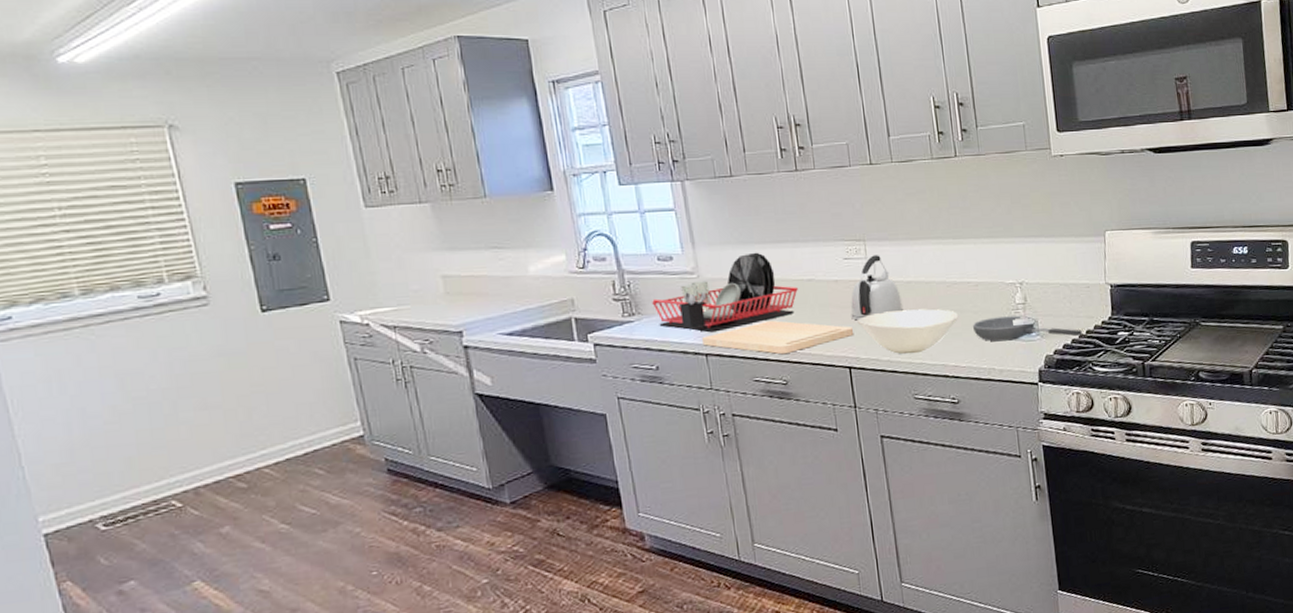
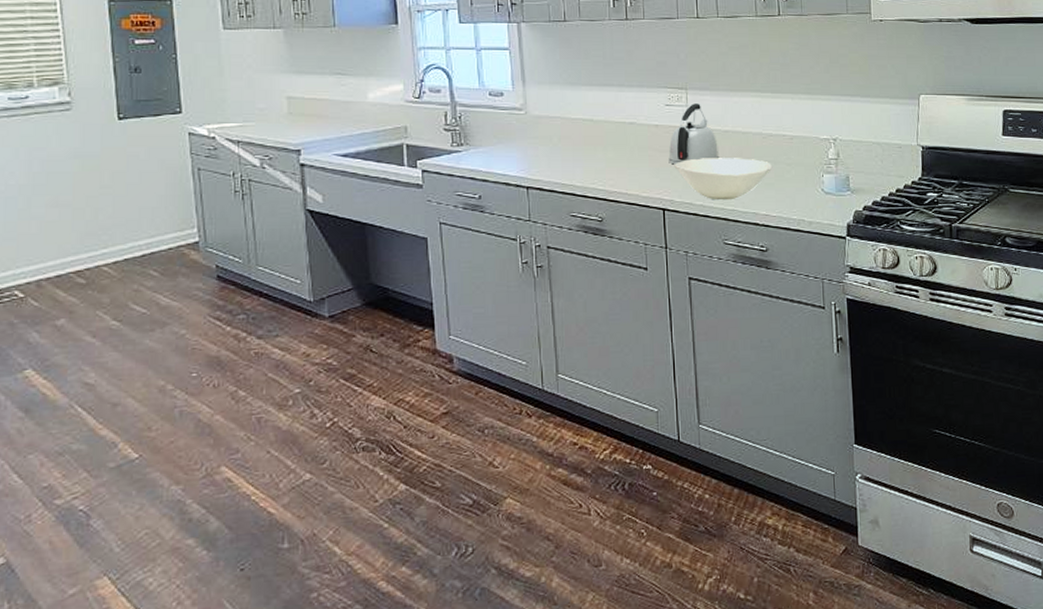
dish rack: present [652,252,798,333] -> none [481,93,619,167]
cutting board: present [702,320,854,355] -> none [525,160,670,193]
frying pan: present [972,315,1082,342] -> none [785,170,892,194]

